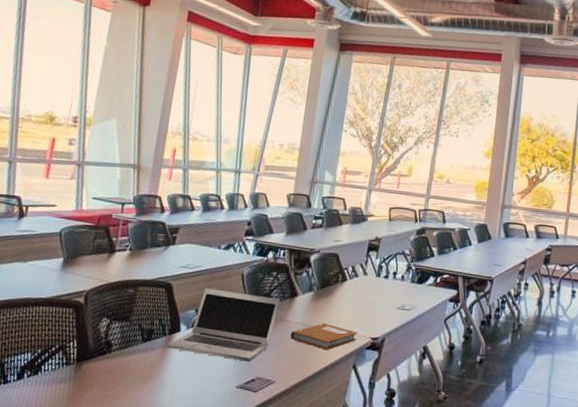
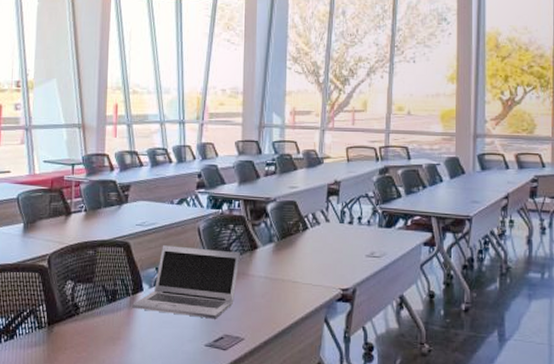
notebook: present [290,322,358,351] -> none [254,275,326,305]

